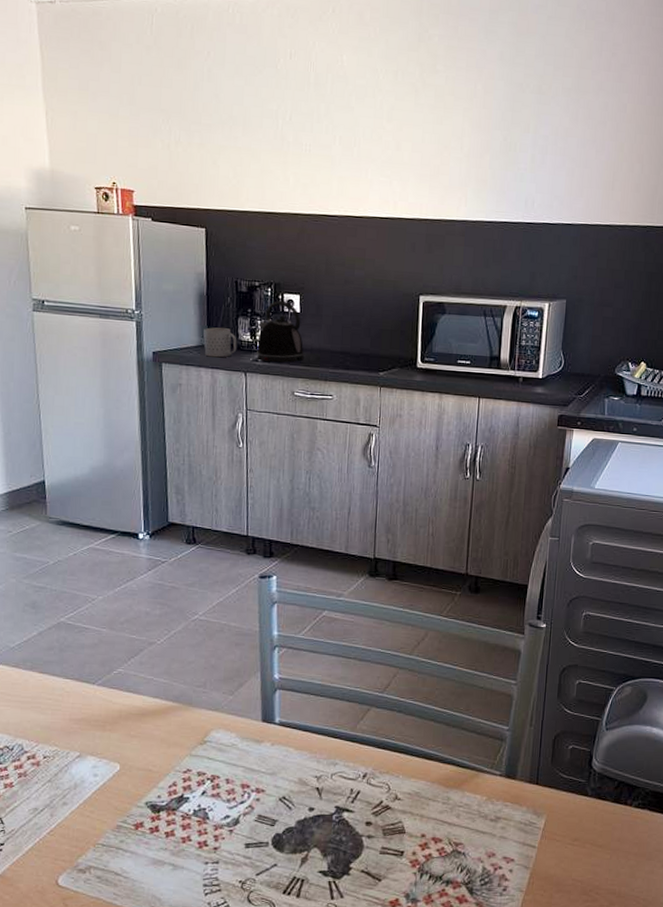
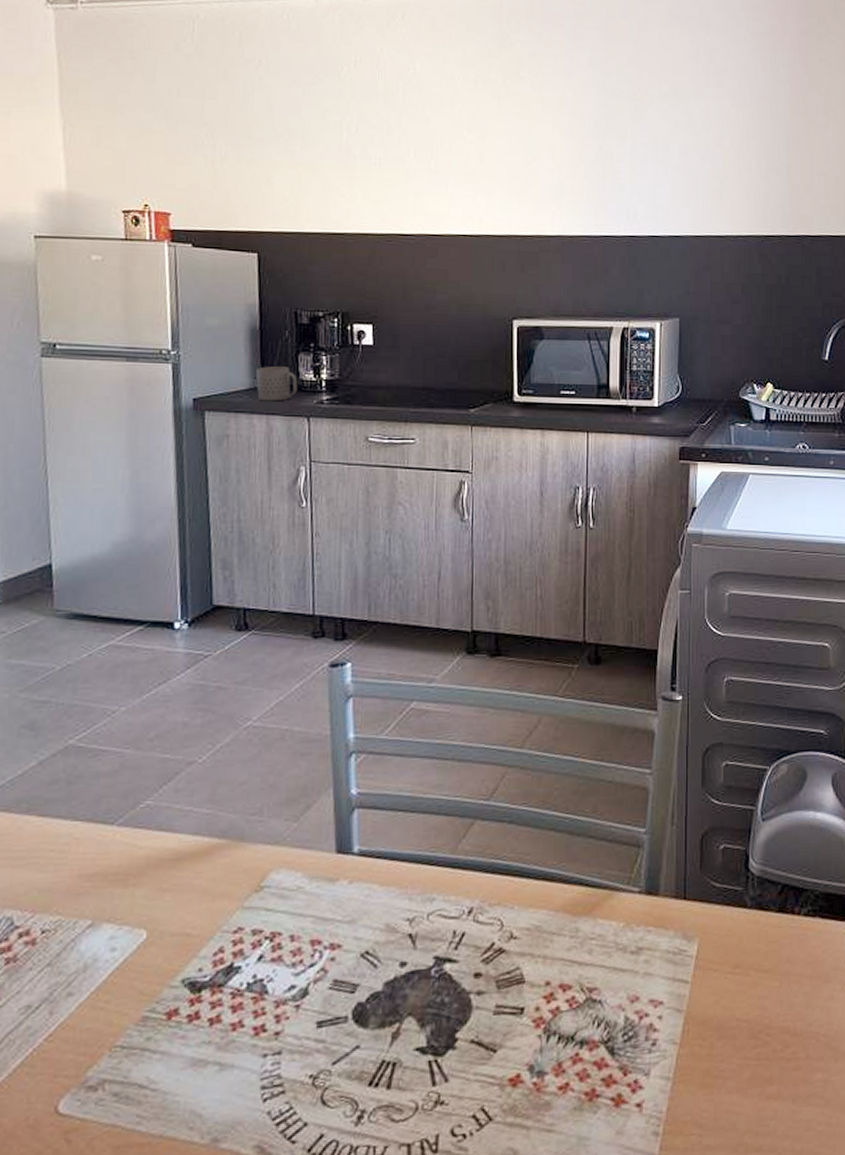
kettle: present [255,301,304,363] -> none [320,333,379,403]

